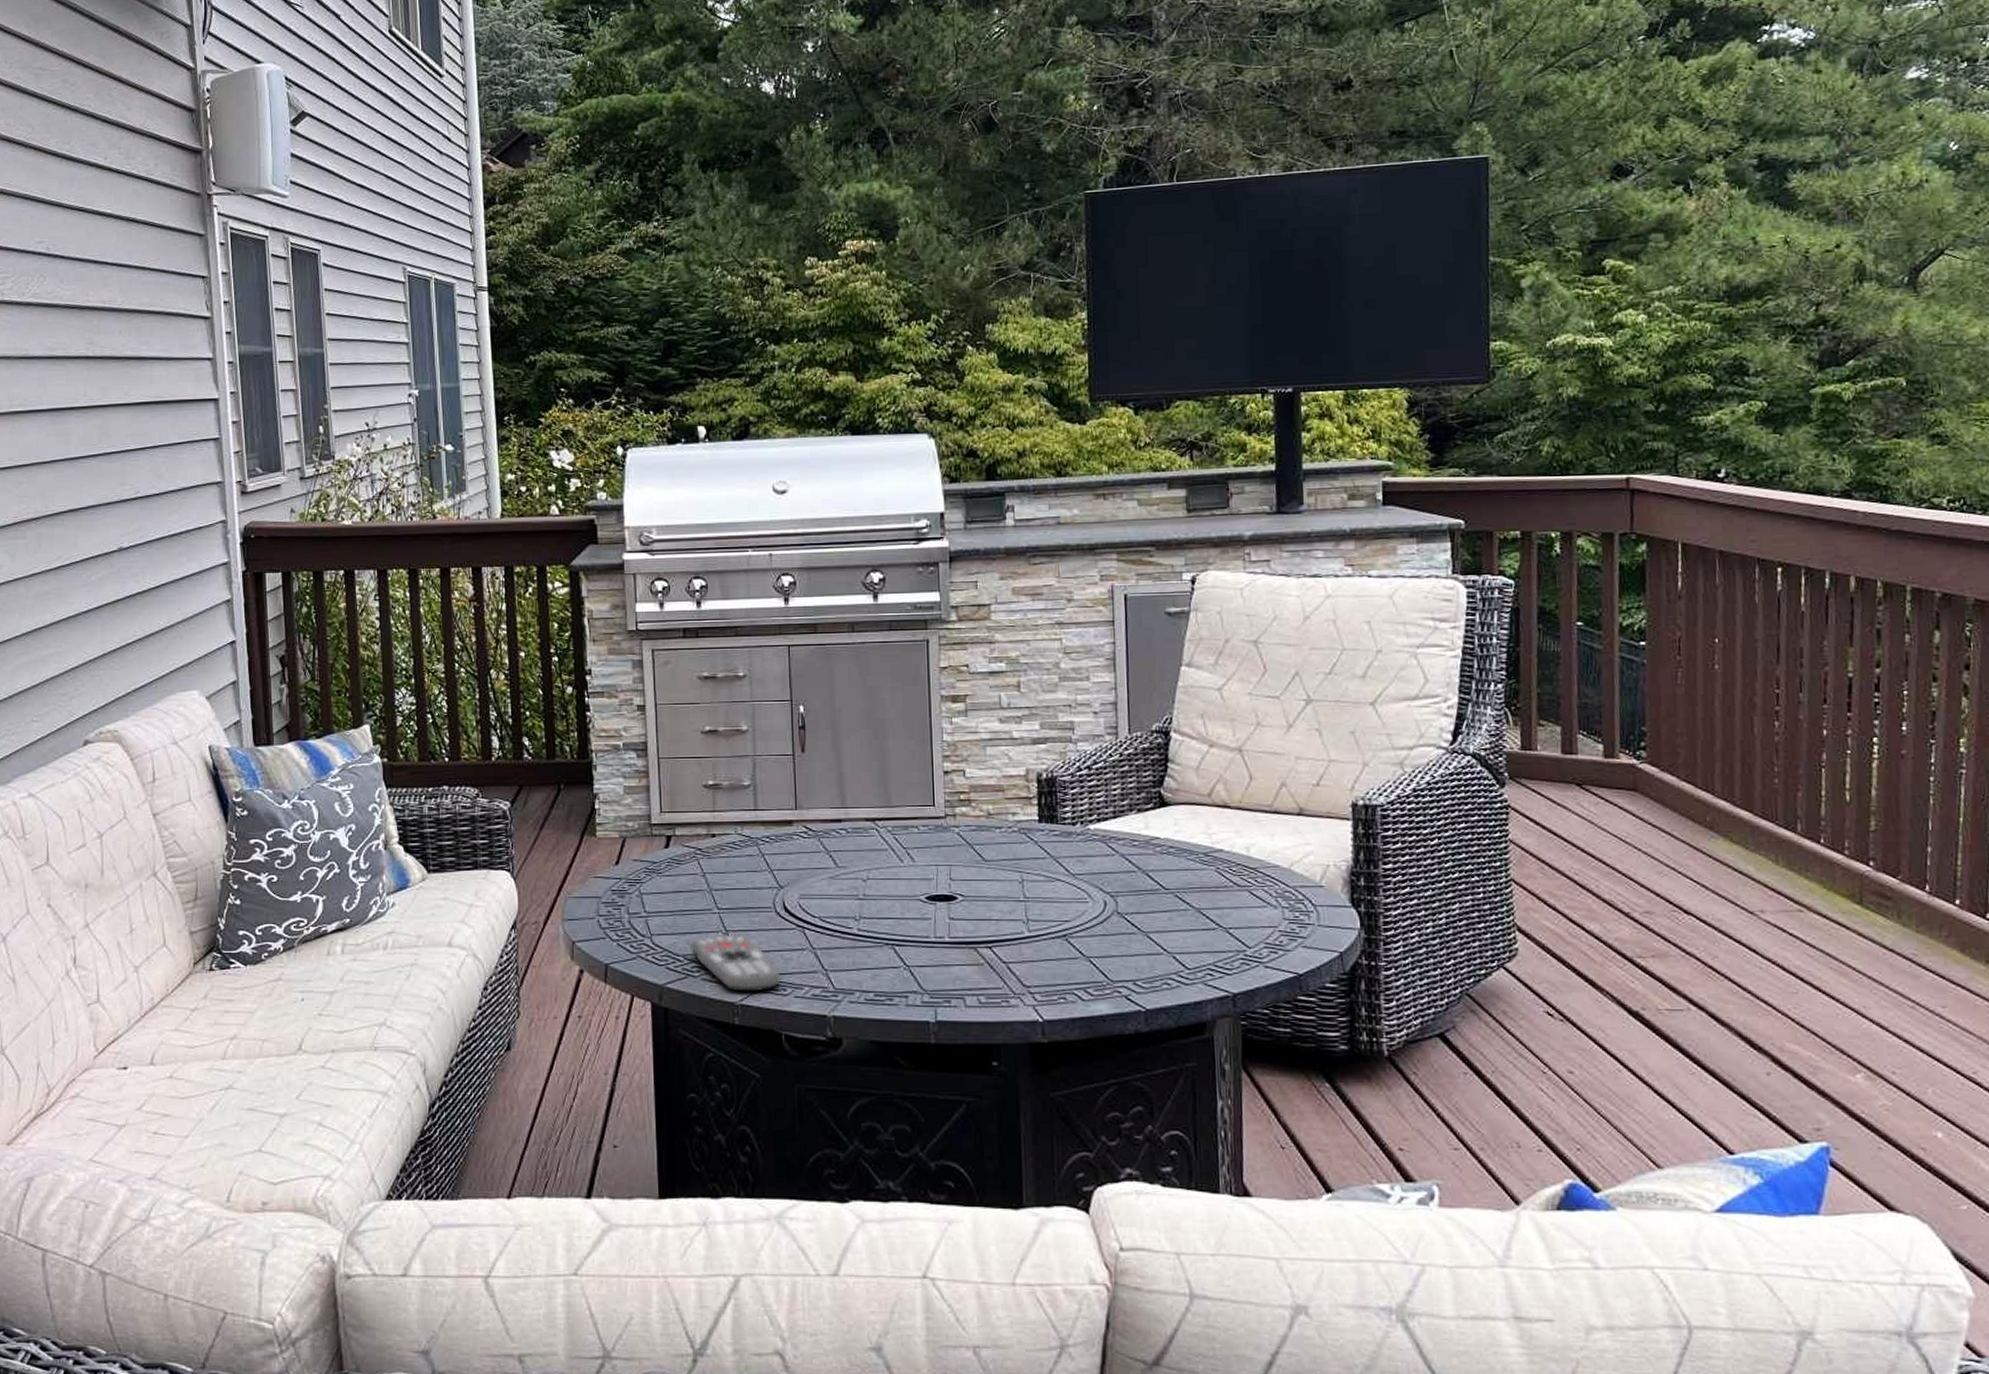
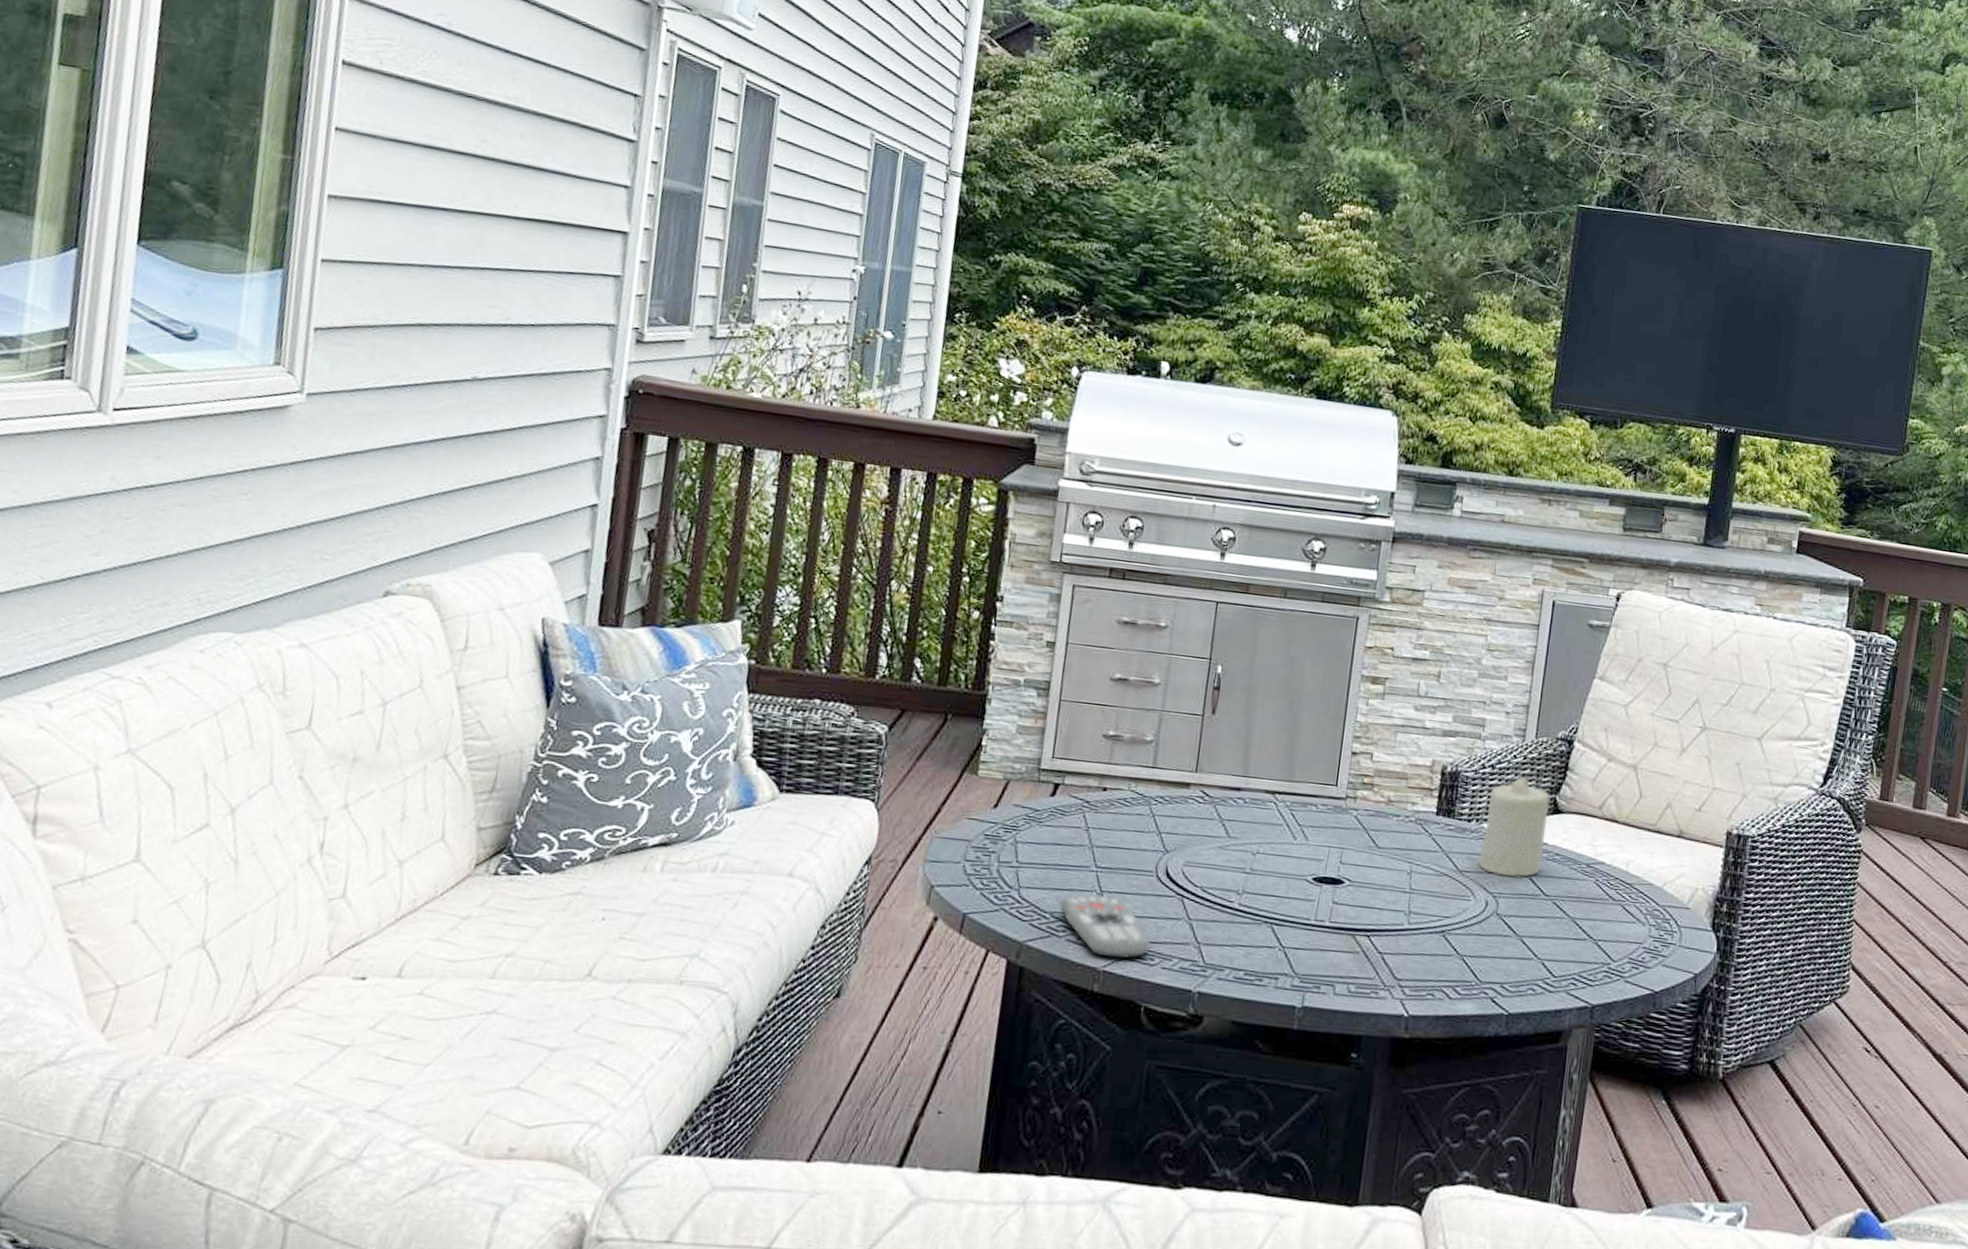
candle: none [1089,773,1157,874] -> present [1479,776,1550,877]

